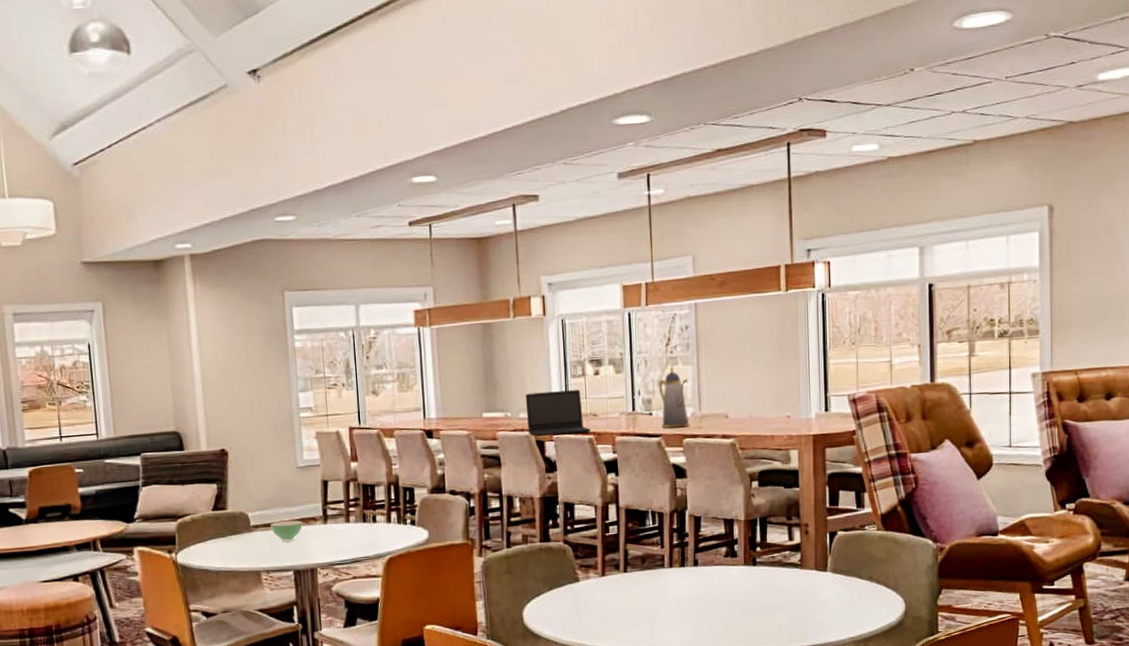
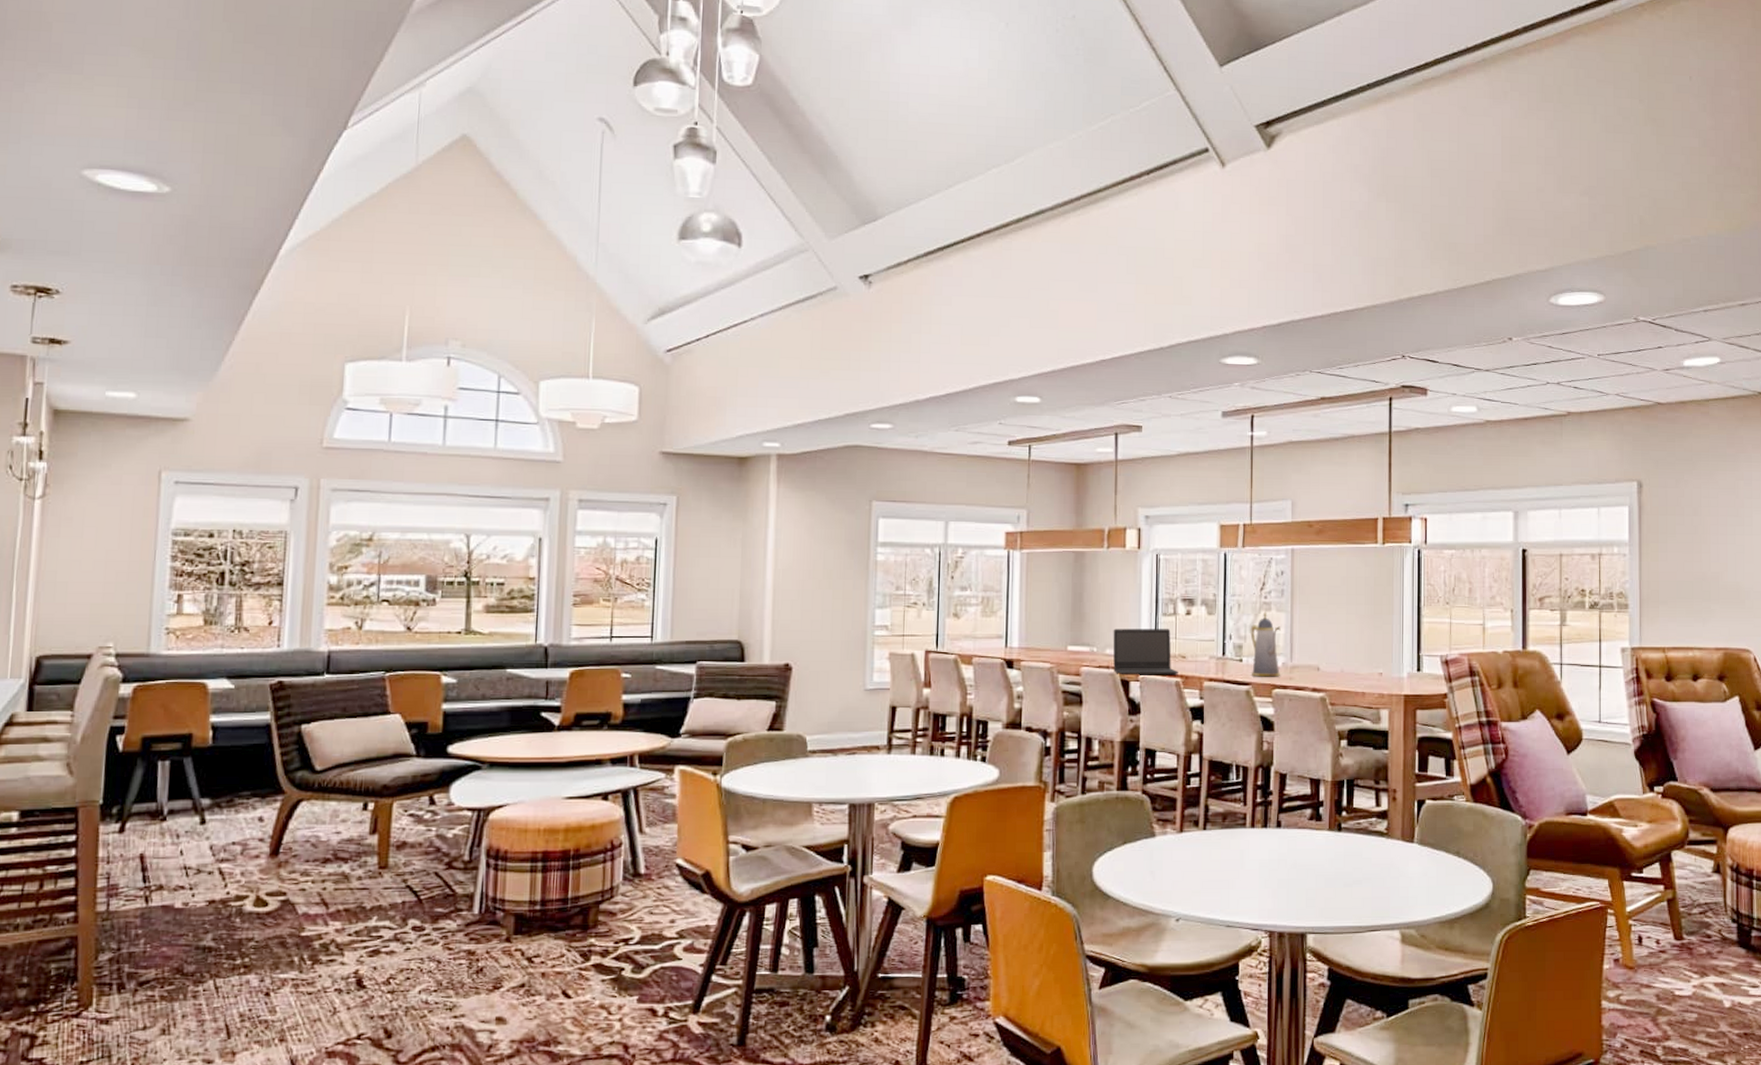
bowl: present [270,520,303,542] -> none [829,748,865,771]

